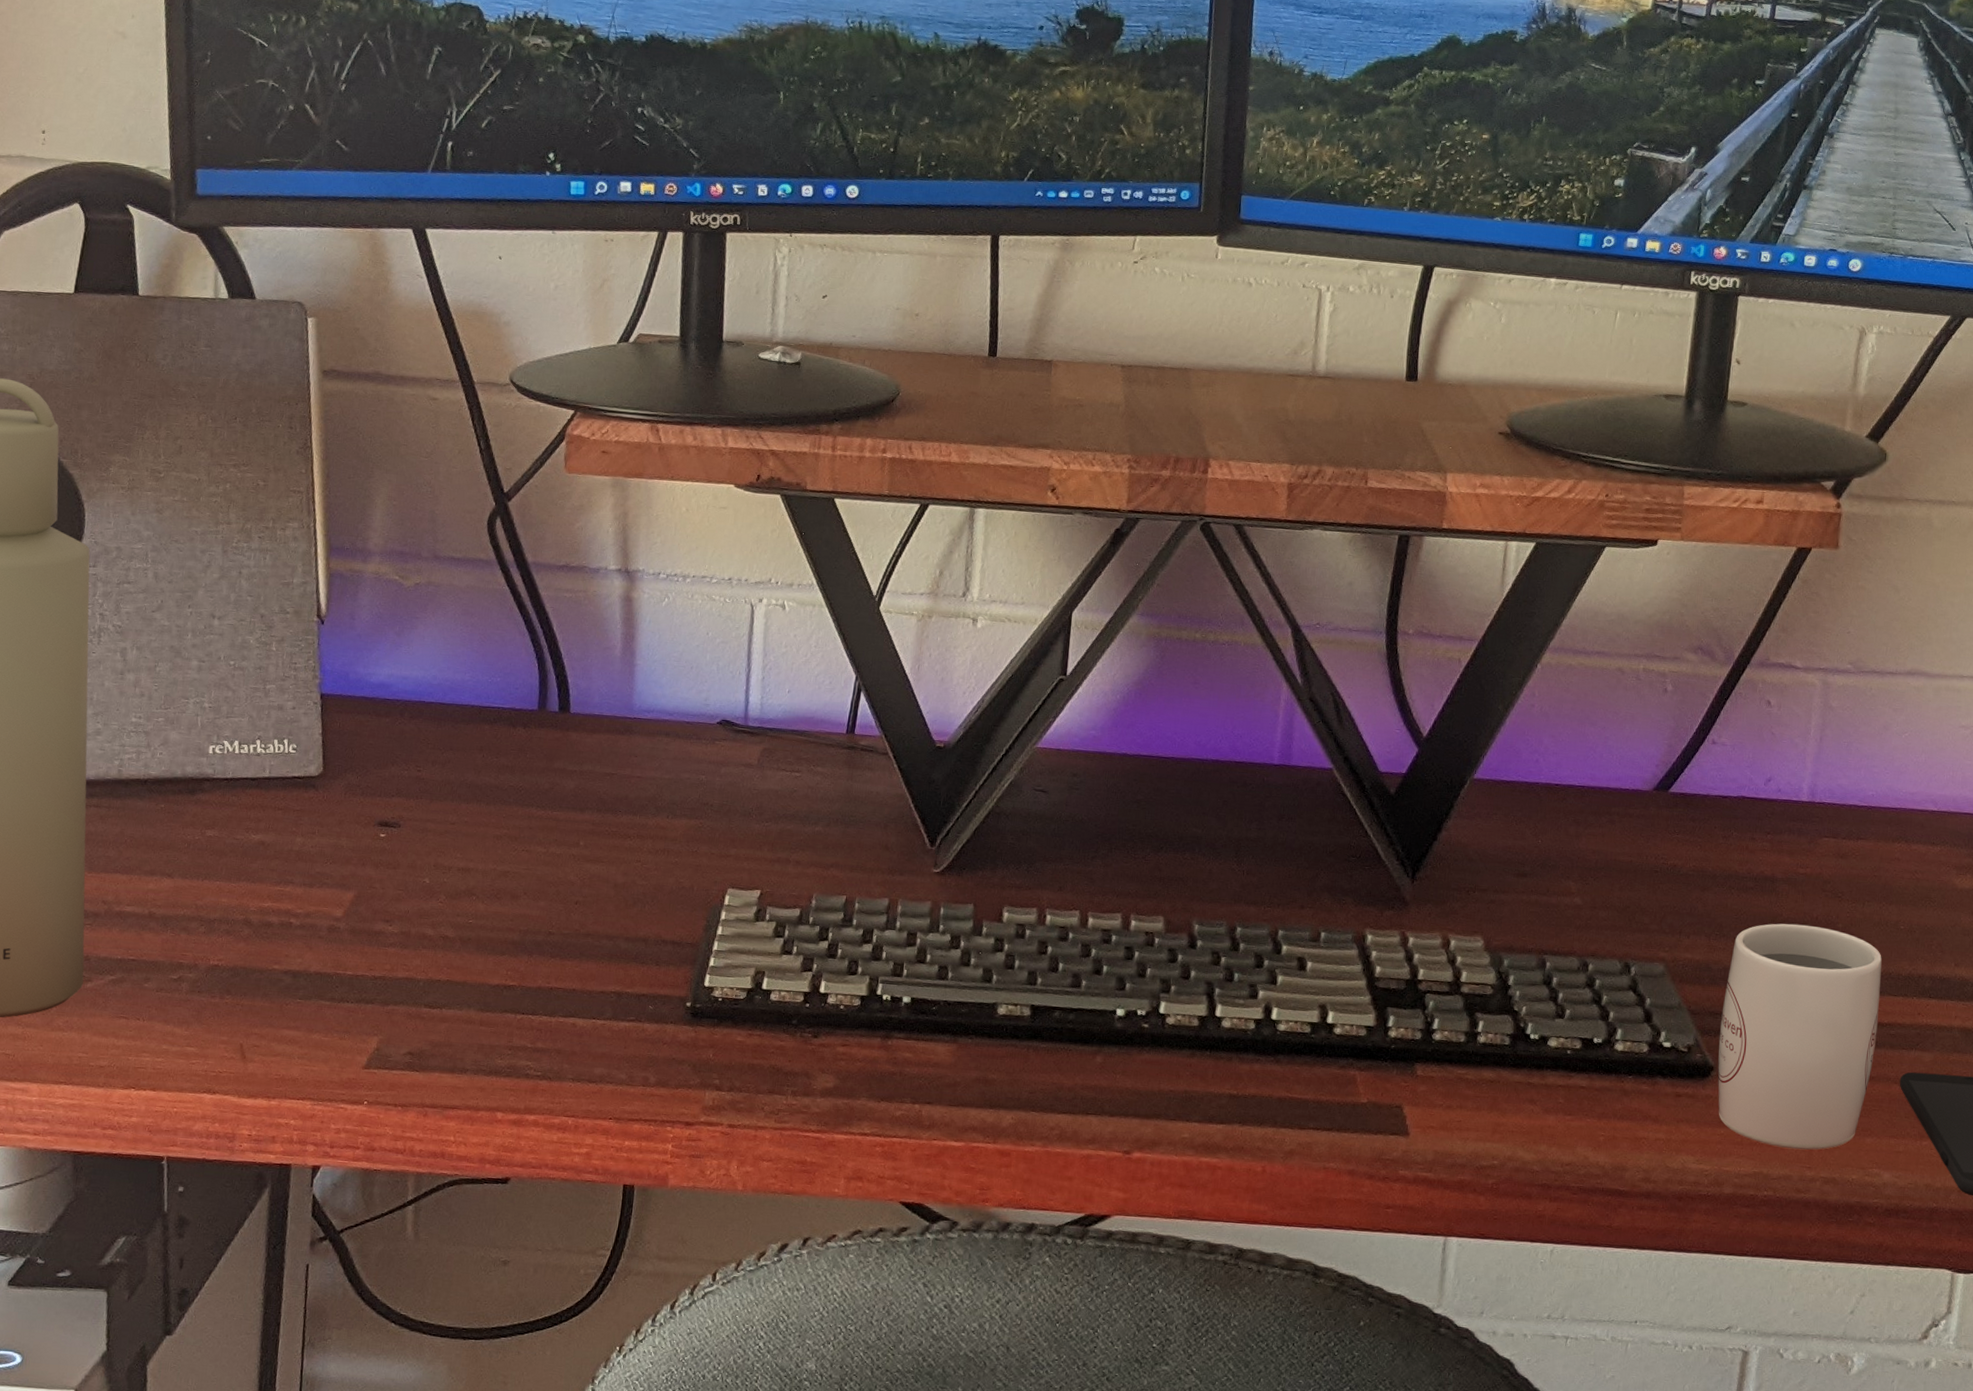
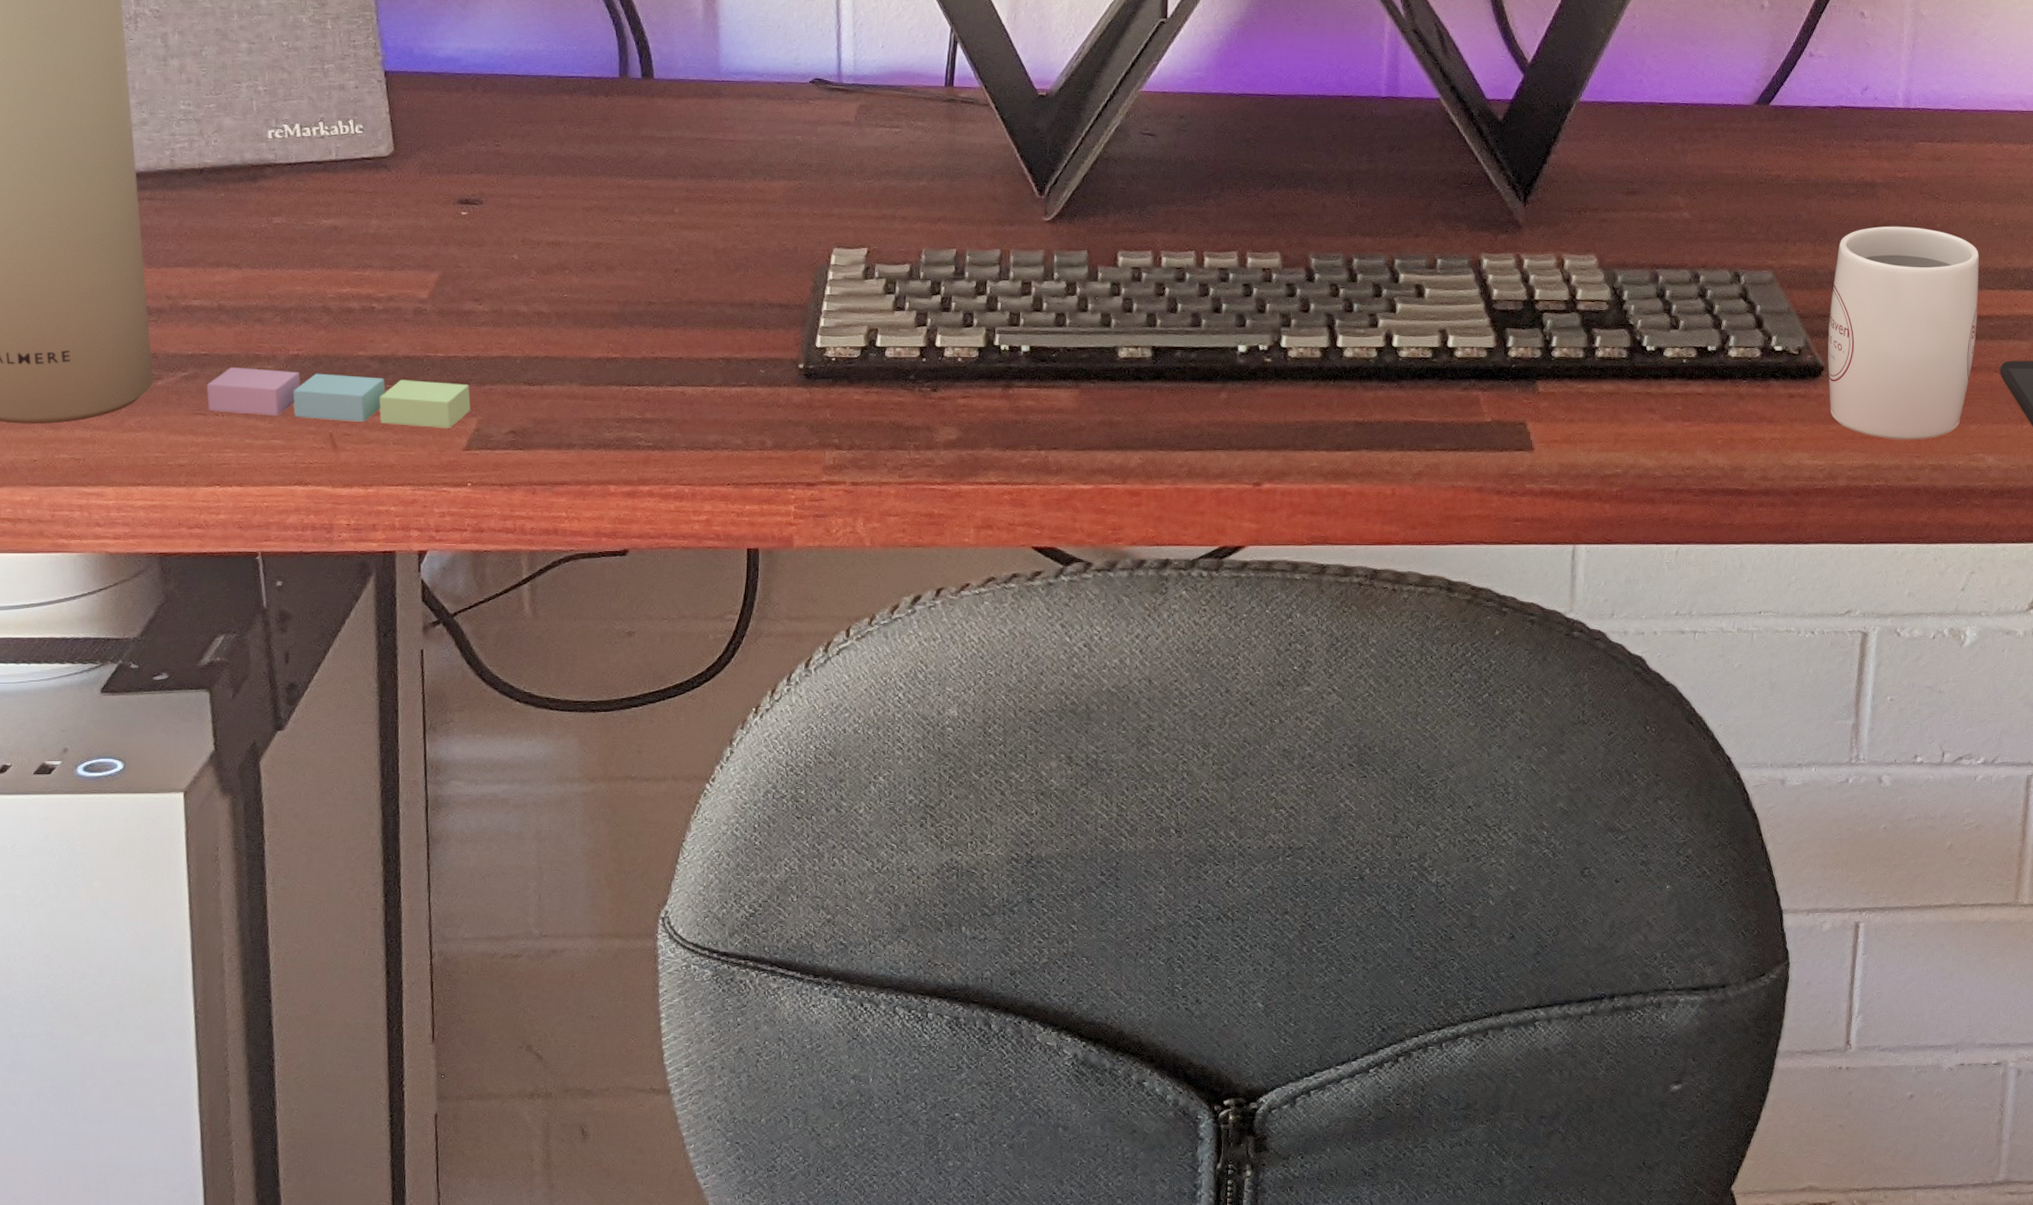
sticky notes: none [131,974,374,1046] -> present [207,367,471,428]

